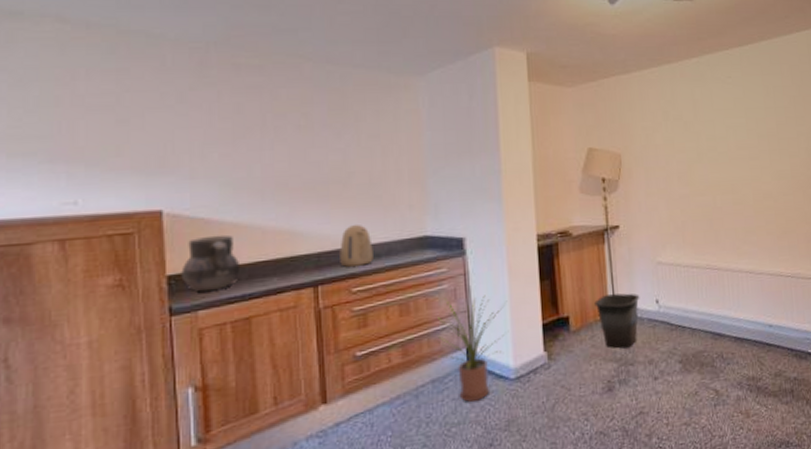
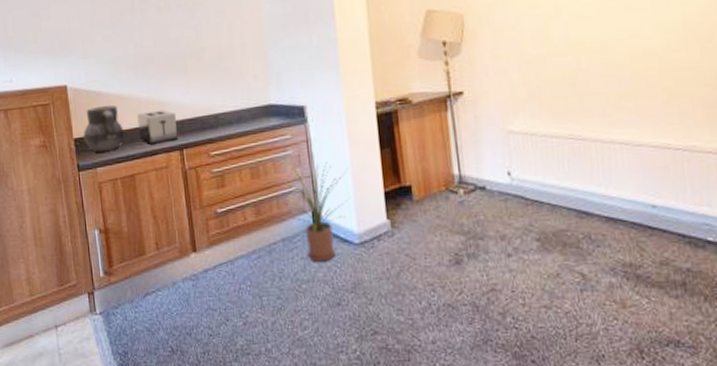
toaster: none [260,241,313,282] -> present [137,109,178,146]
kettle: present [340,224,373,267] -> none [198,94,226,133]
waste bin: present [594,293,640,349] -> none [438,163,489,221]

